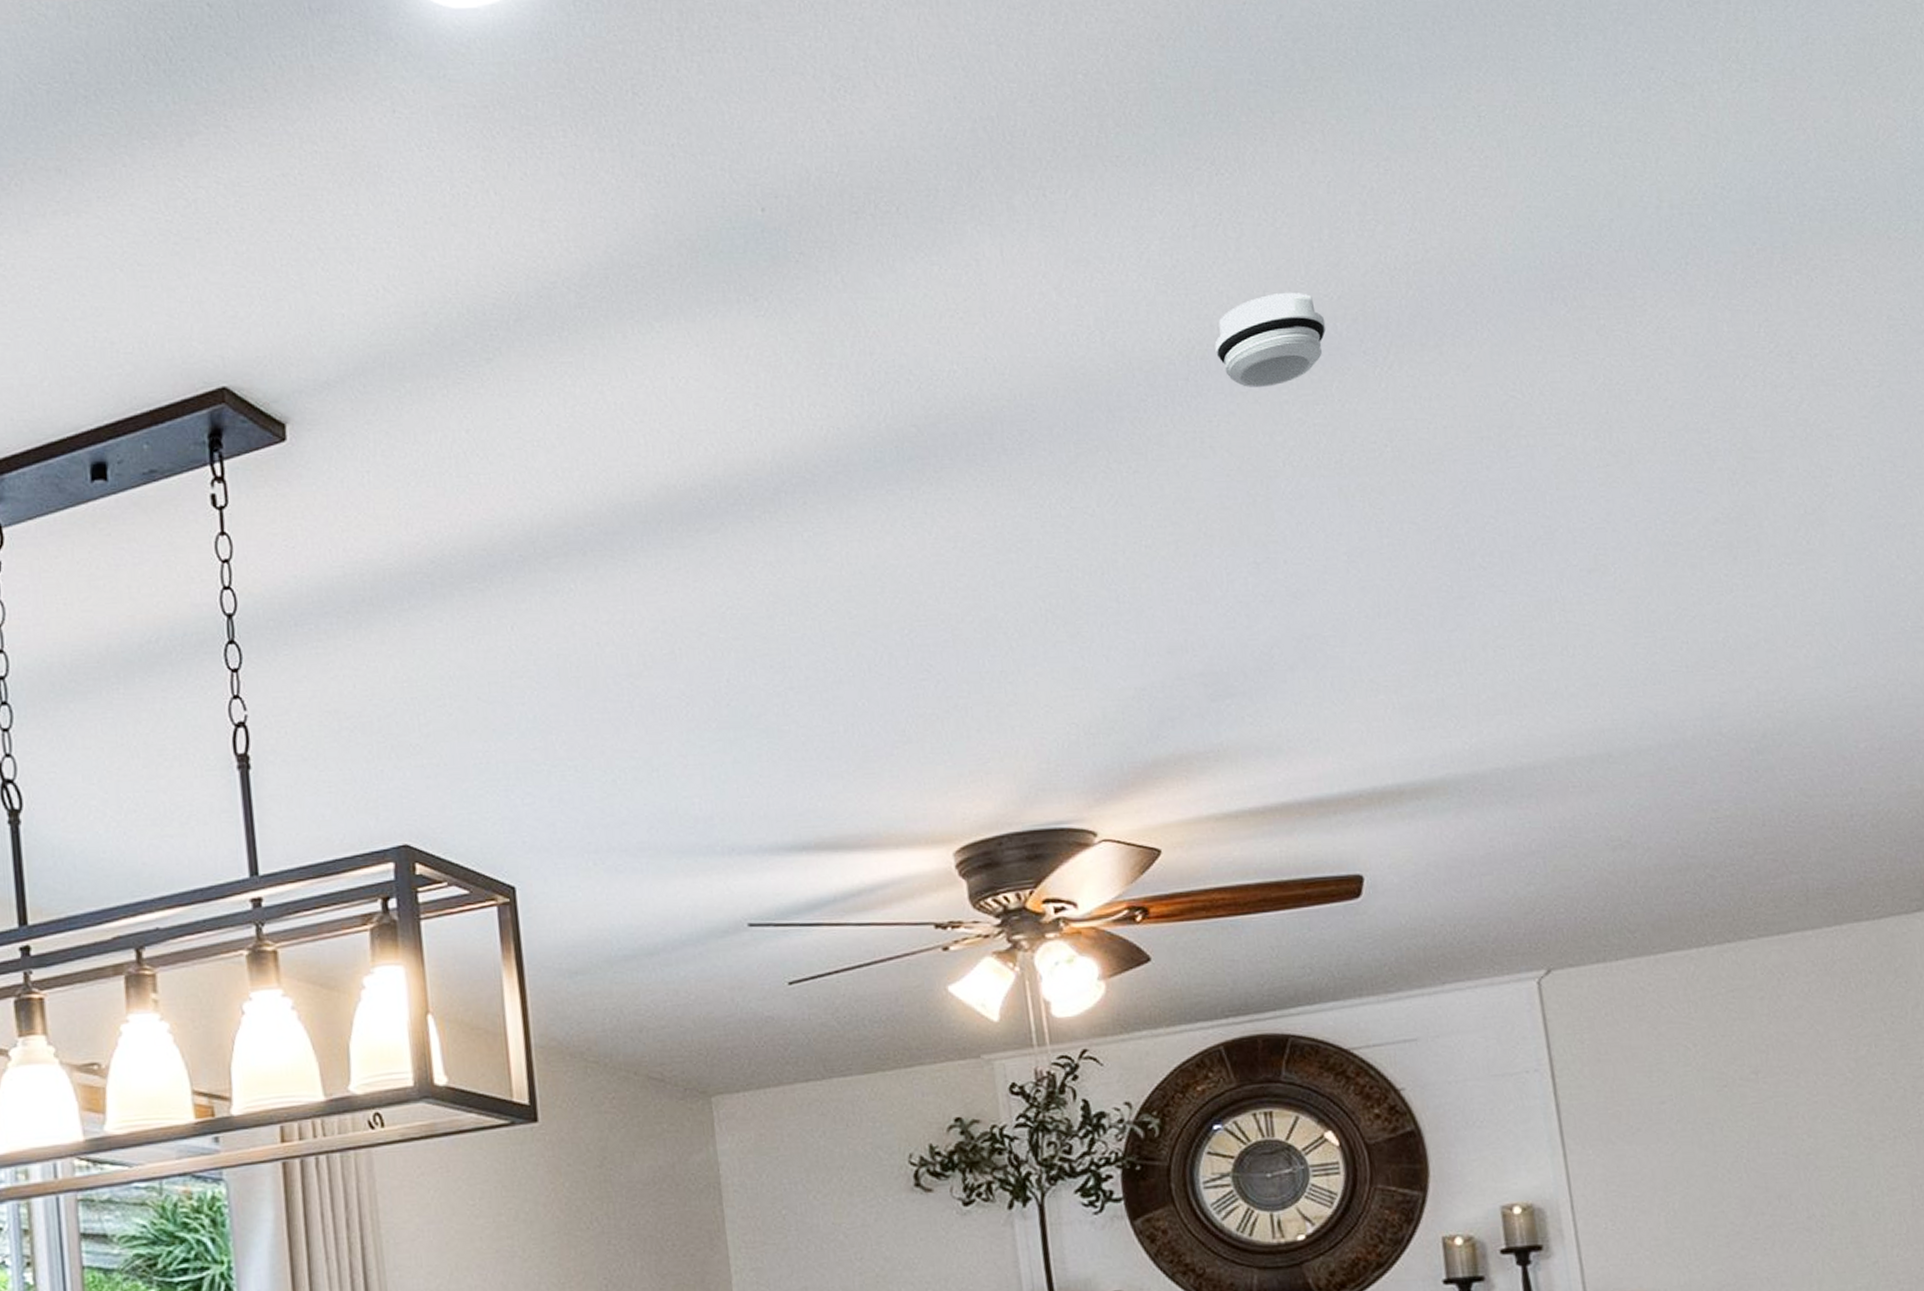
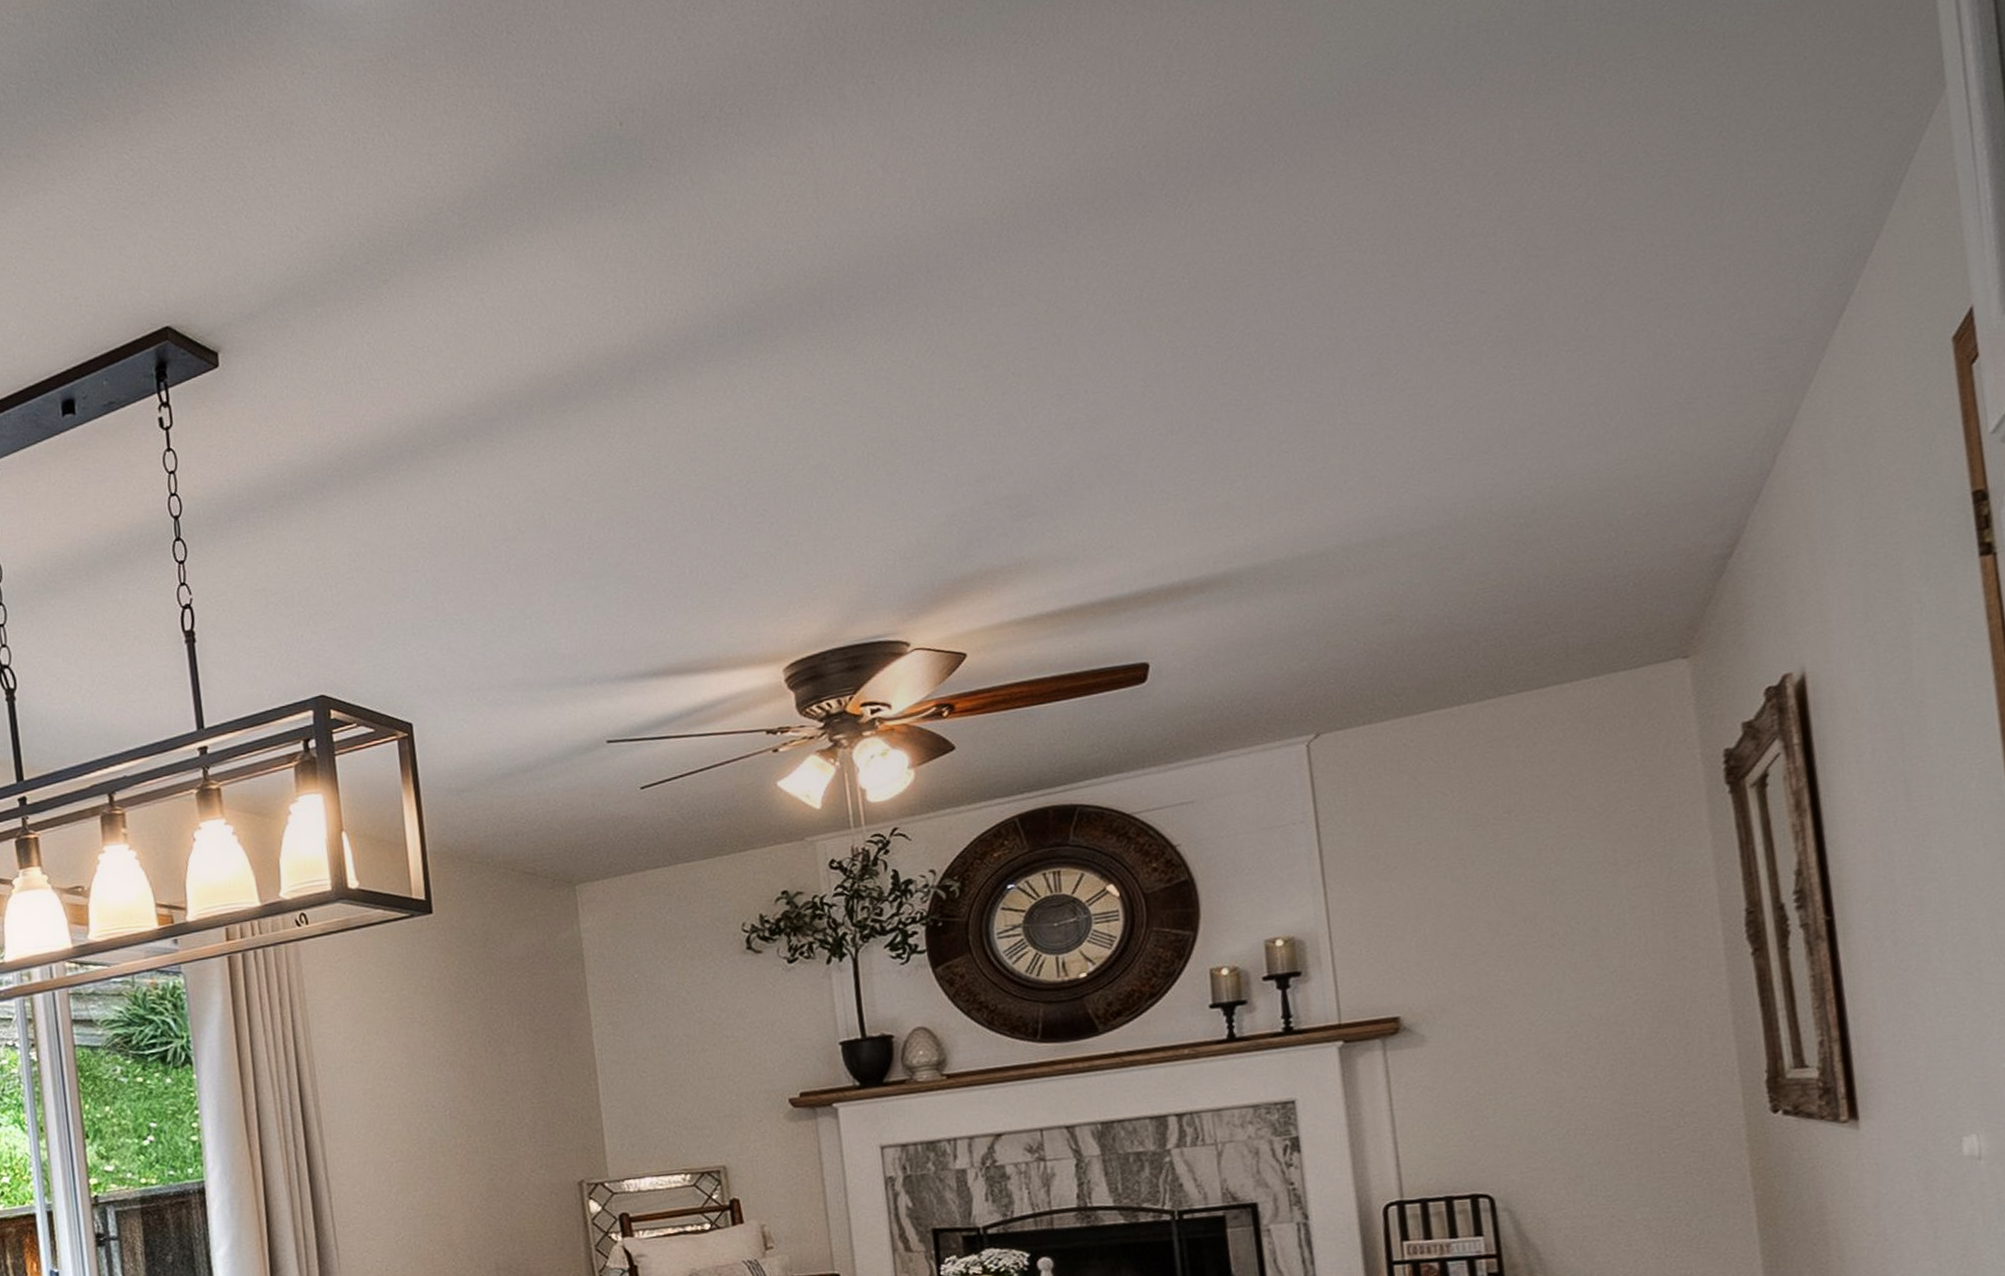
smoke detector: present [1215,293,1326,387] -> none [1026,146,1131,238]

